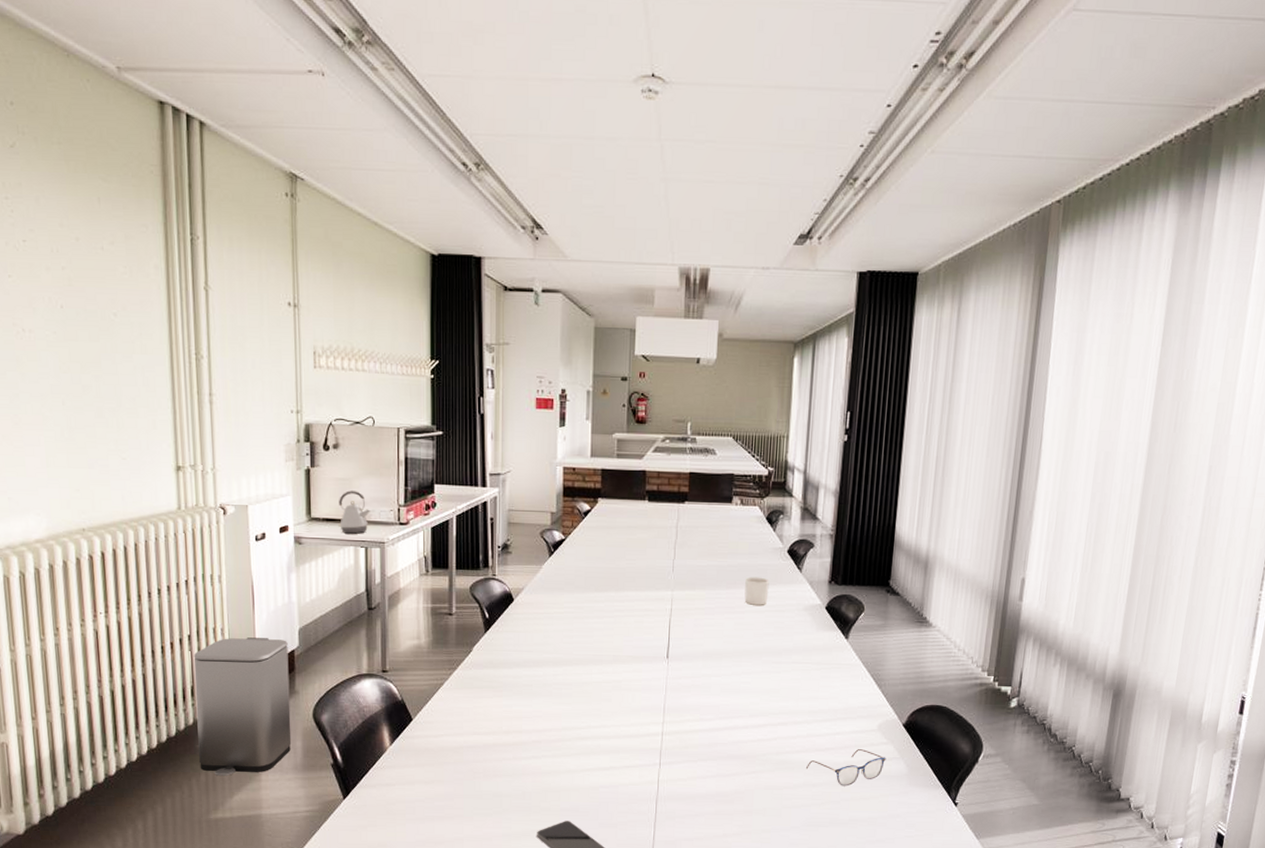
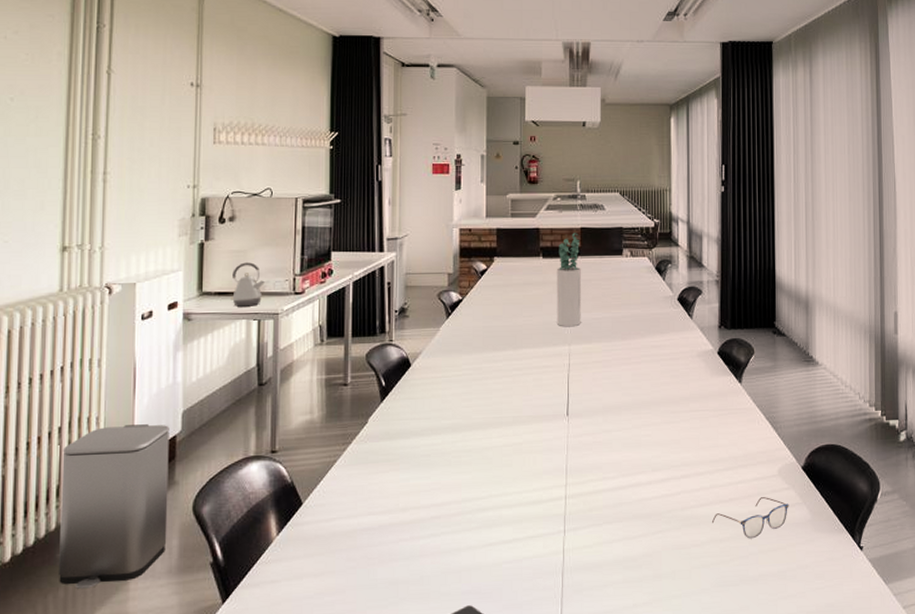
vase: none [660,472,688,573] -> present [556,228,581,327]
mug: present [744,577,769,605] -> none [640,326,663,355]

